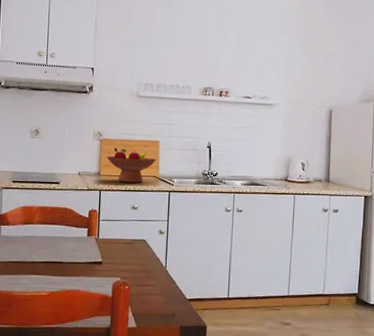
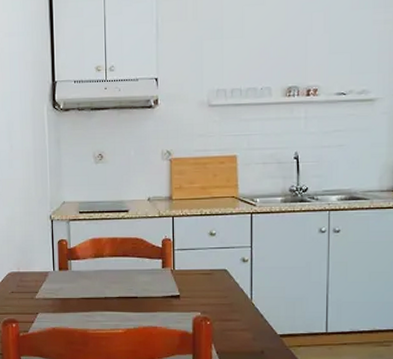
fruit bowl: present [107,148,156,183] -> none [178,167,234,206]

